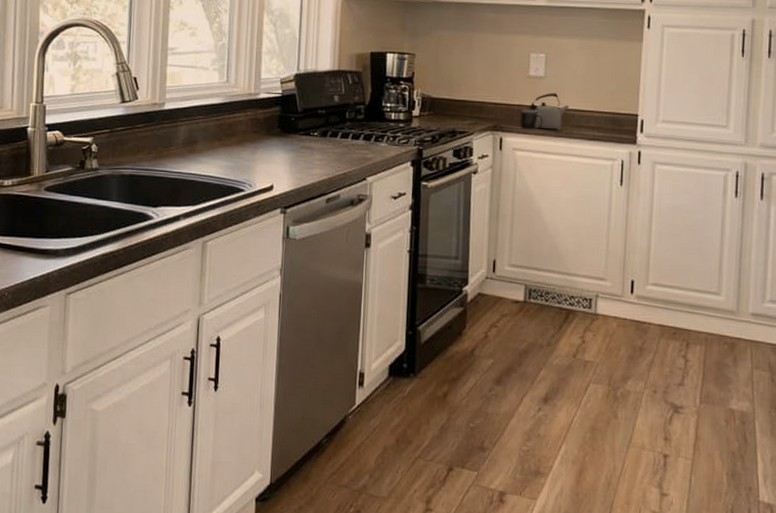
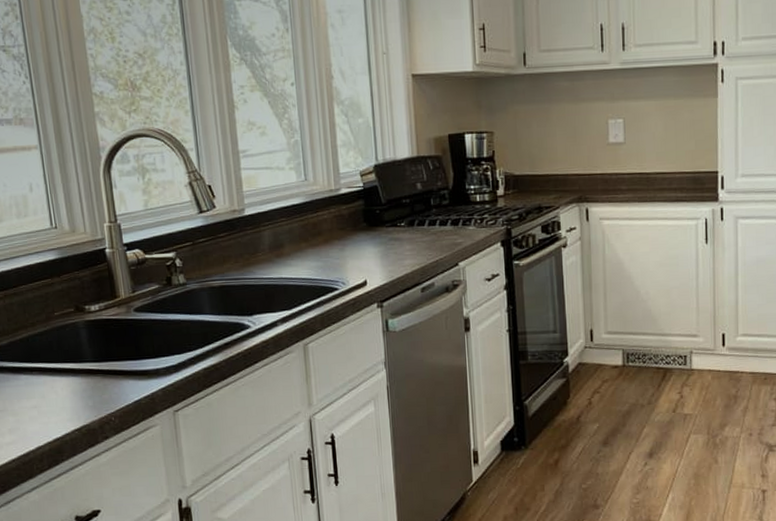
mug: present [519,110,543,132] -> none [603,177,626,200]
kettle: present [528,93,570,130] -> none [611,158,651,196]

